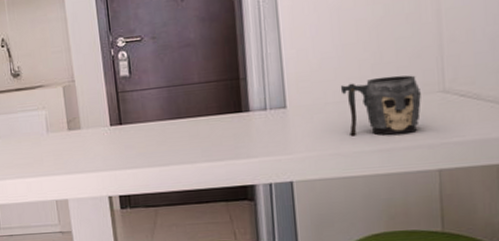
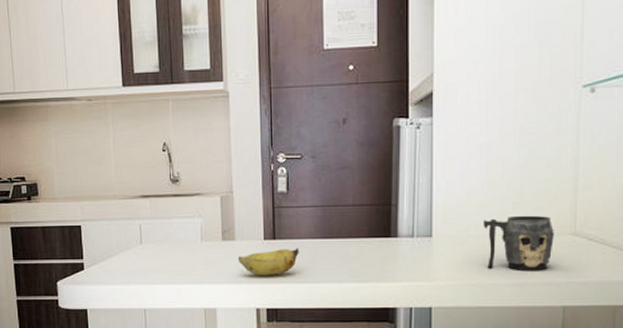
banana: none [85,131,147,163] -> present [238,248,299,276]

